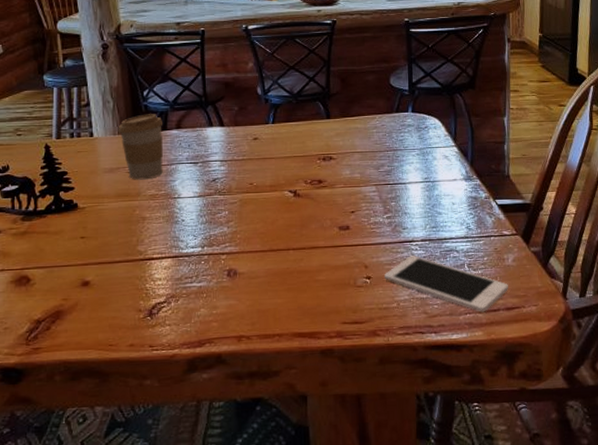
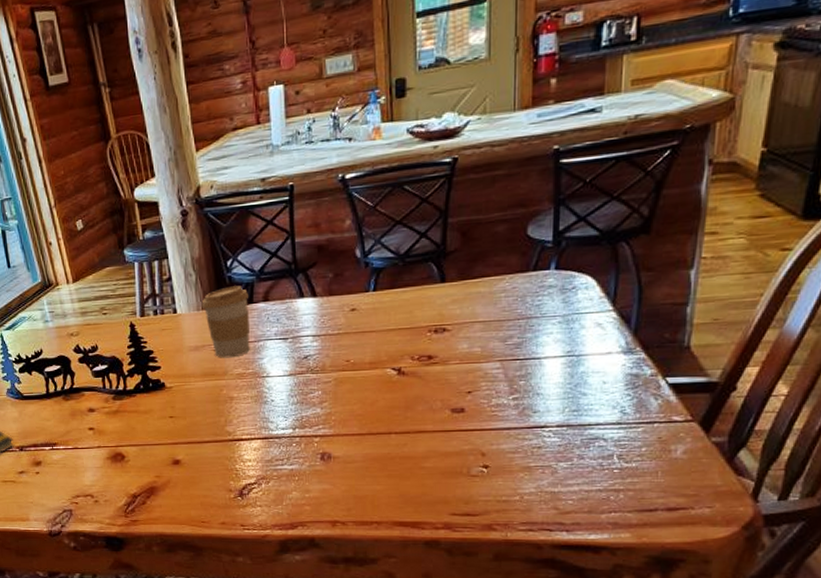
cell phone: present [384,255,508,313] -> none [506,443,673,512]

